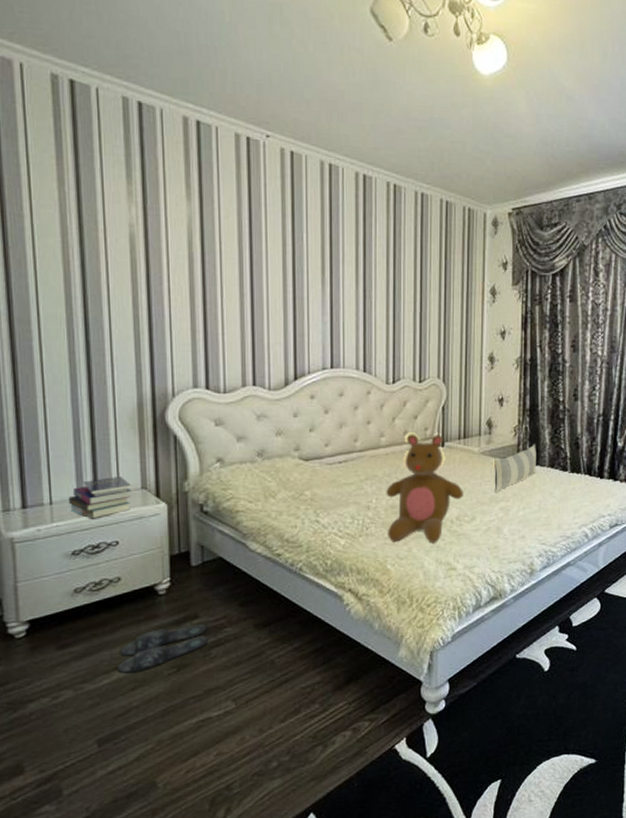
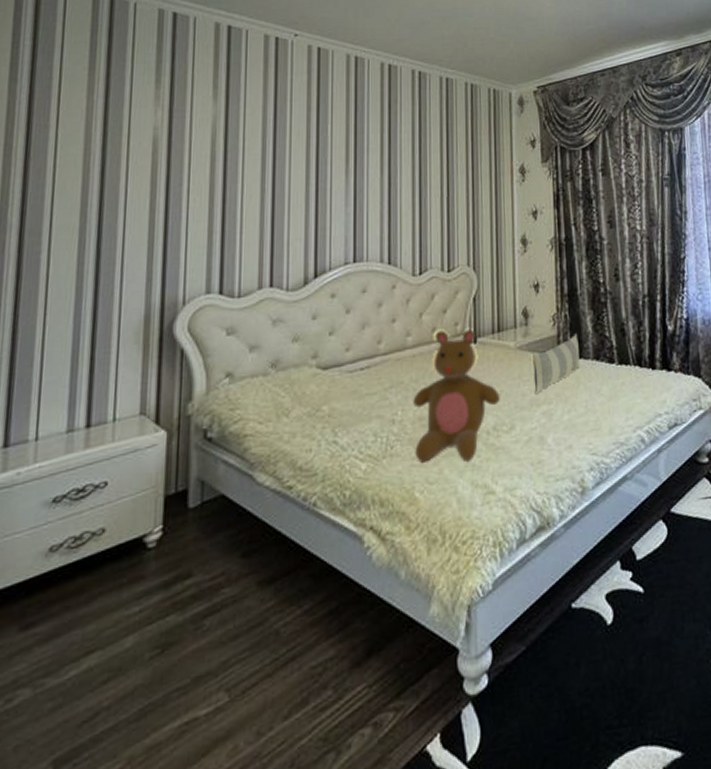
books: present [68,477,132,519] -> none [56,402,130,456]
slippers: present [117,624,209,673] -> none [89,585,202,660]

